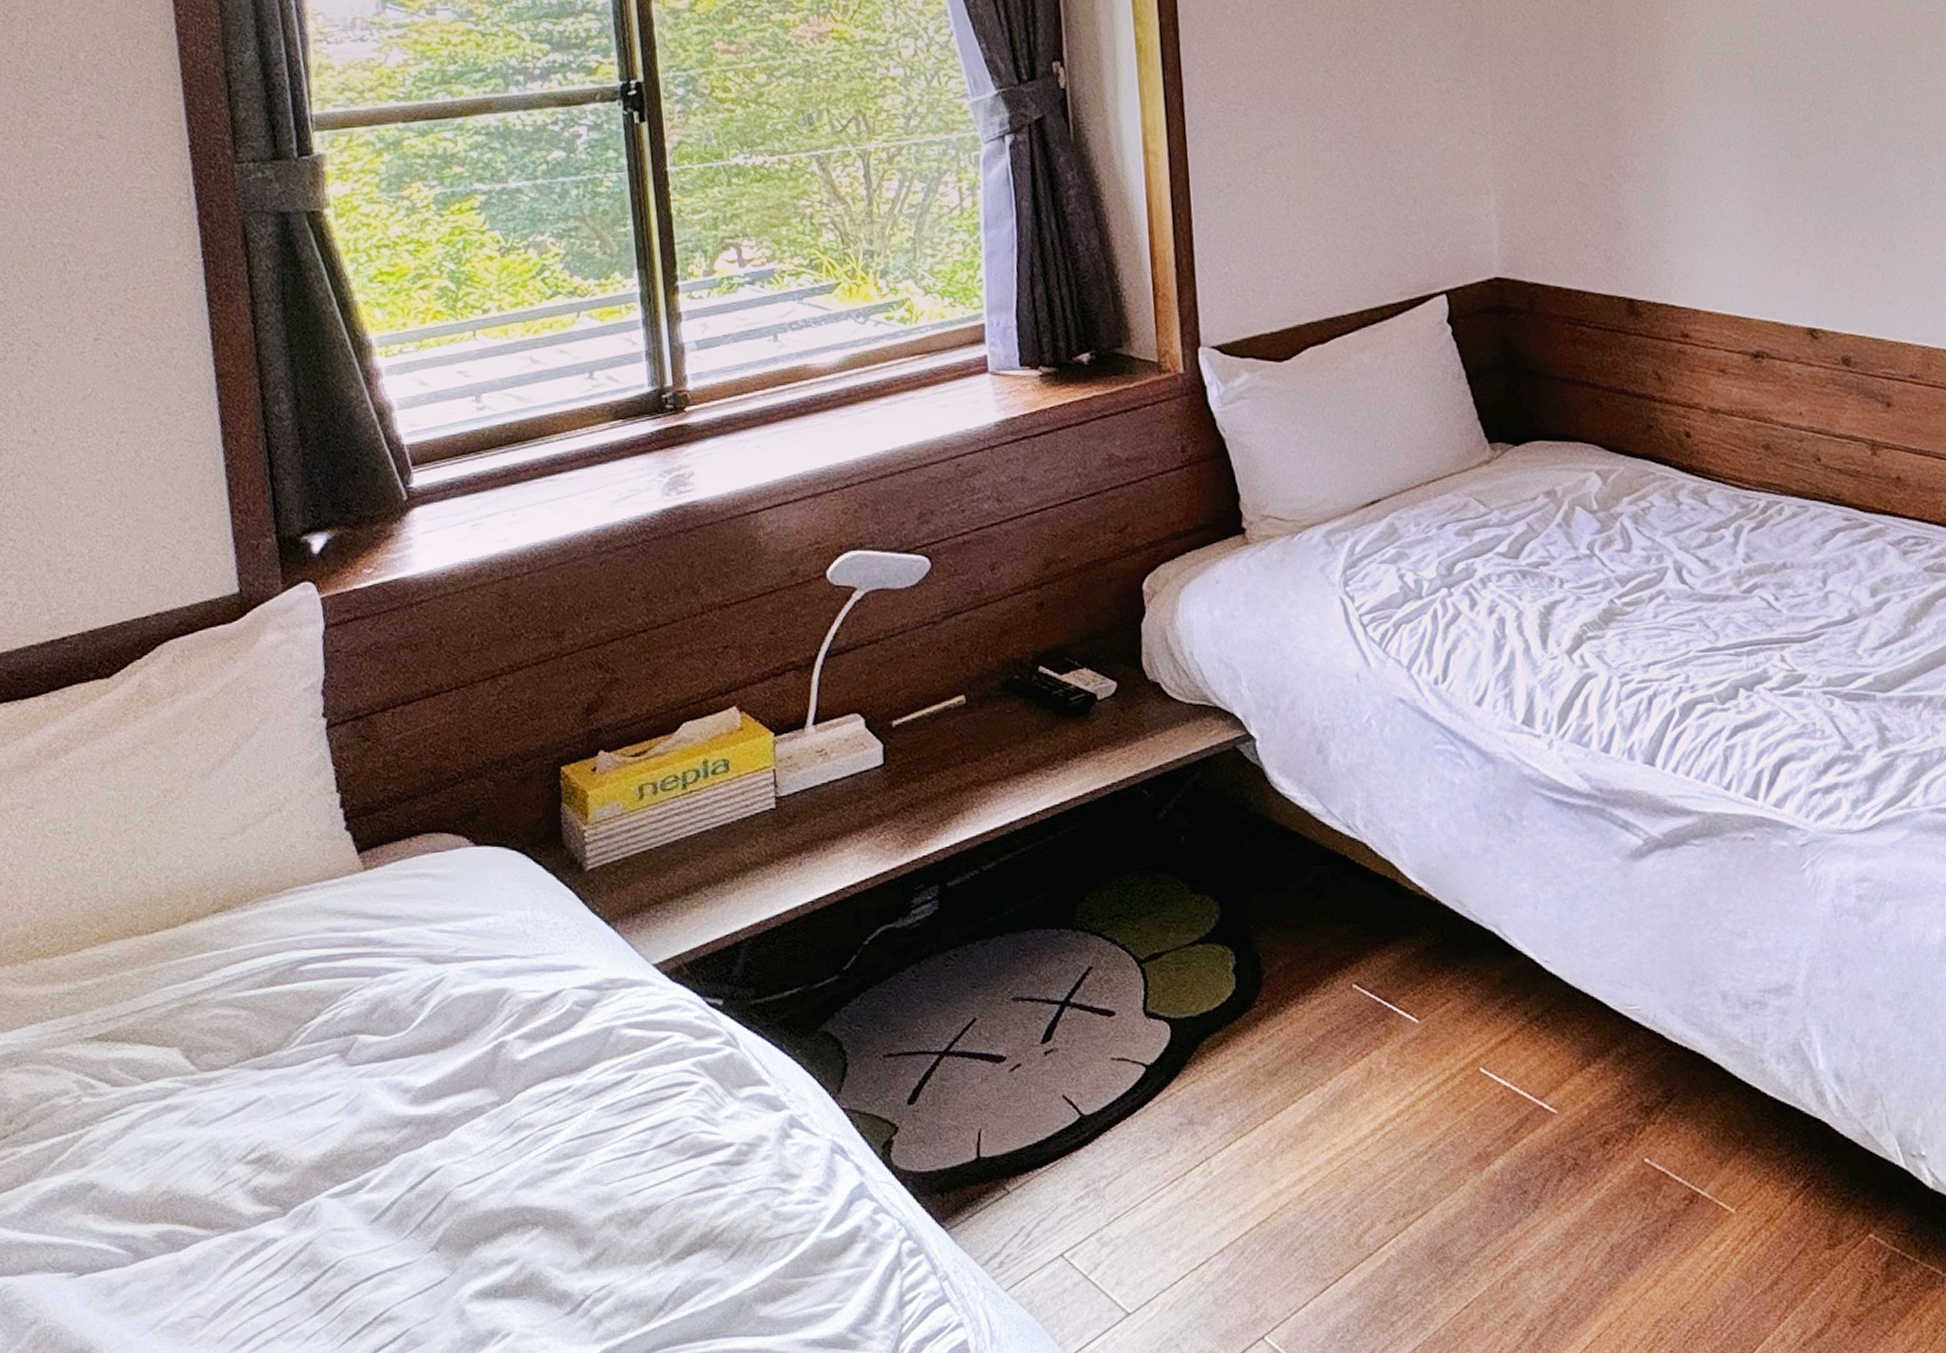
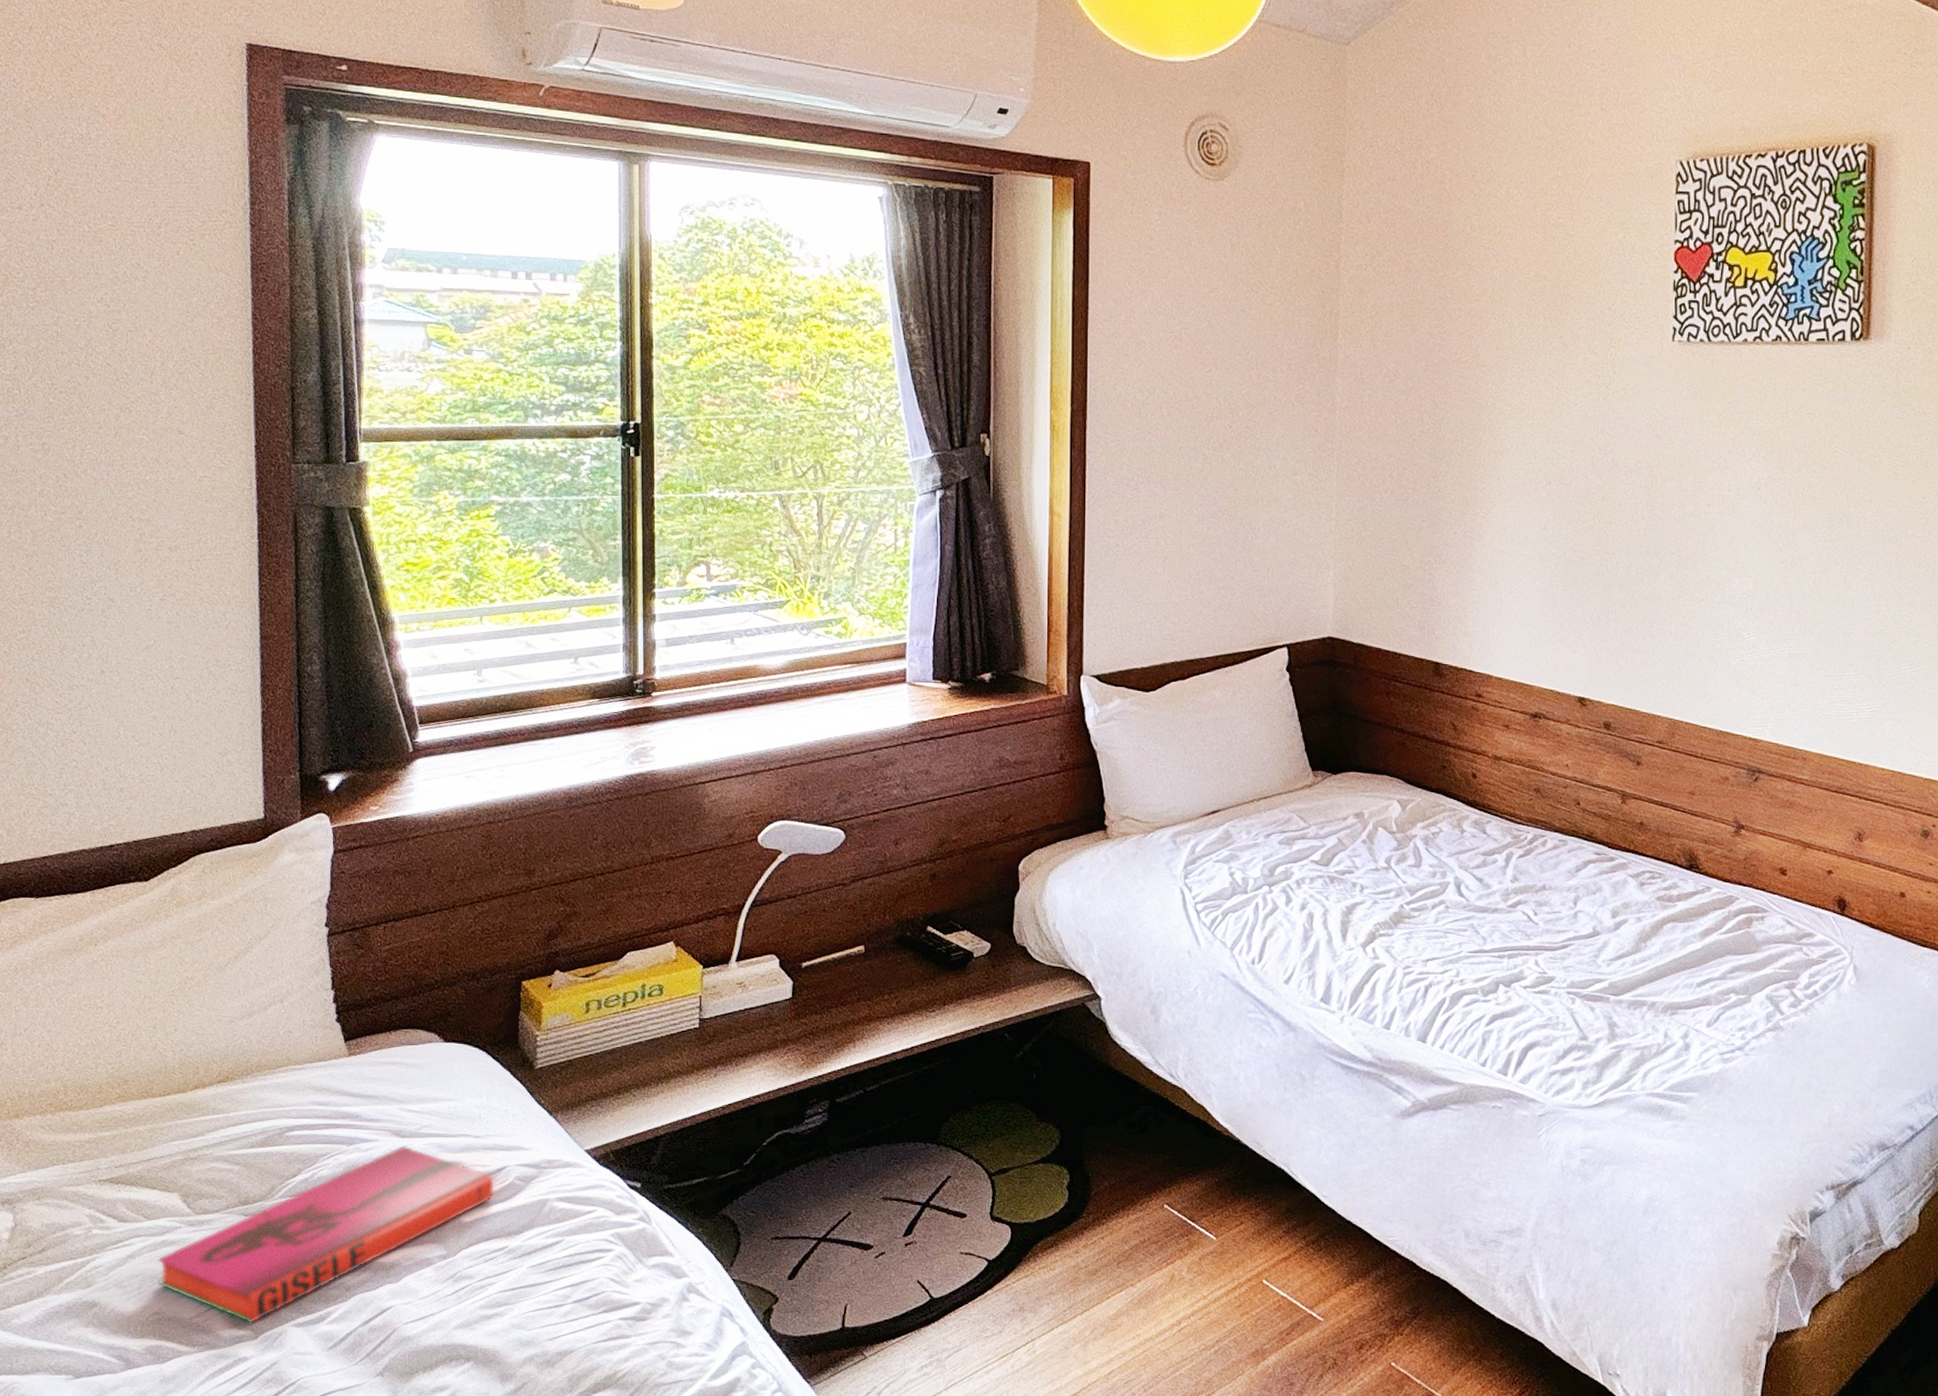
hardback book: none [161,973,551,1198] -> present [157,1145,495,1324]

